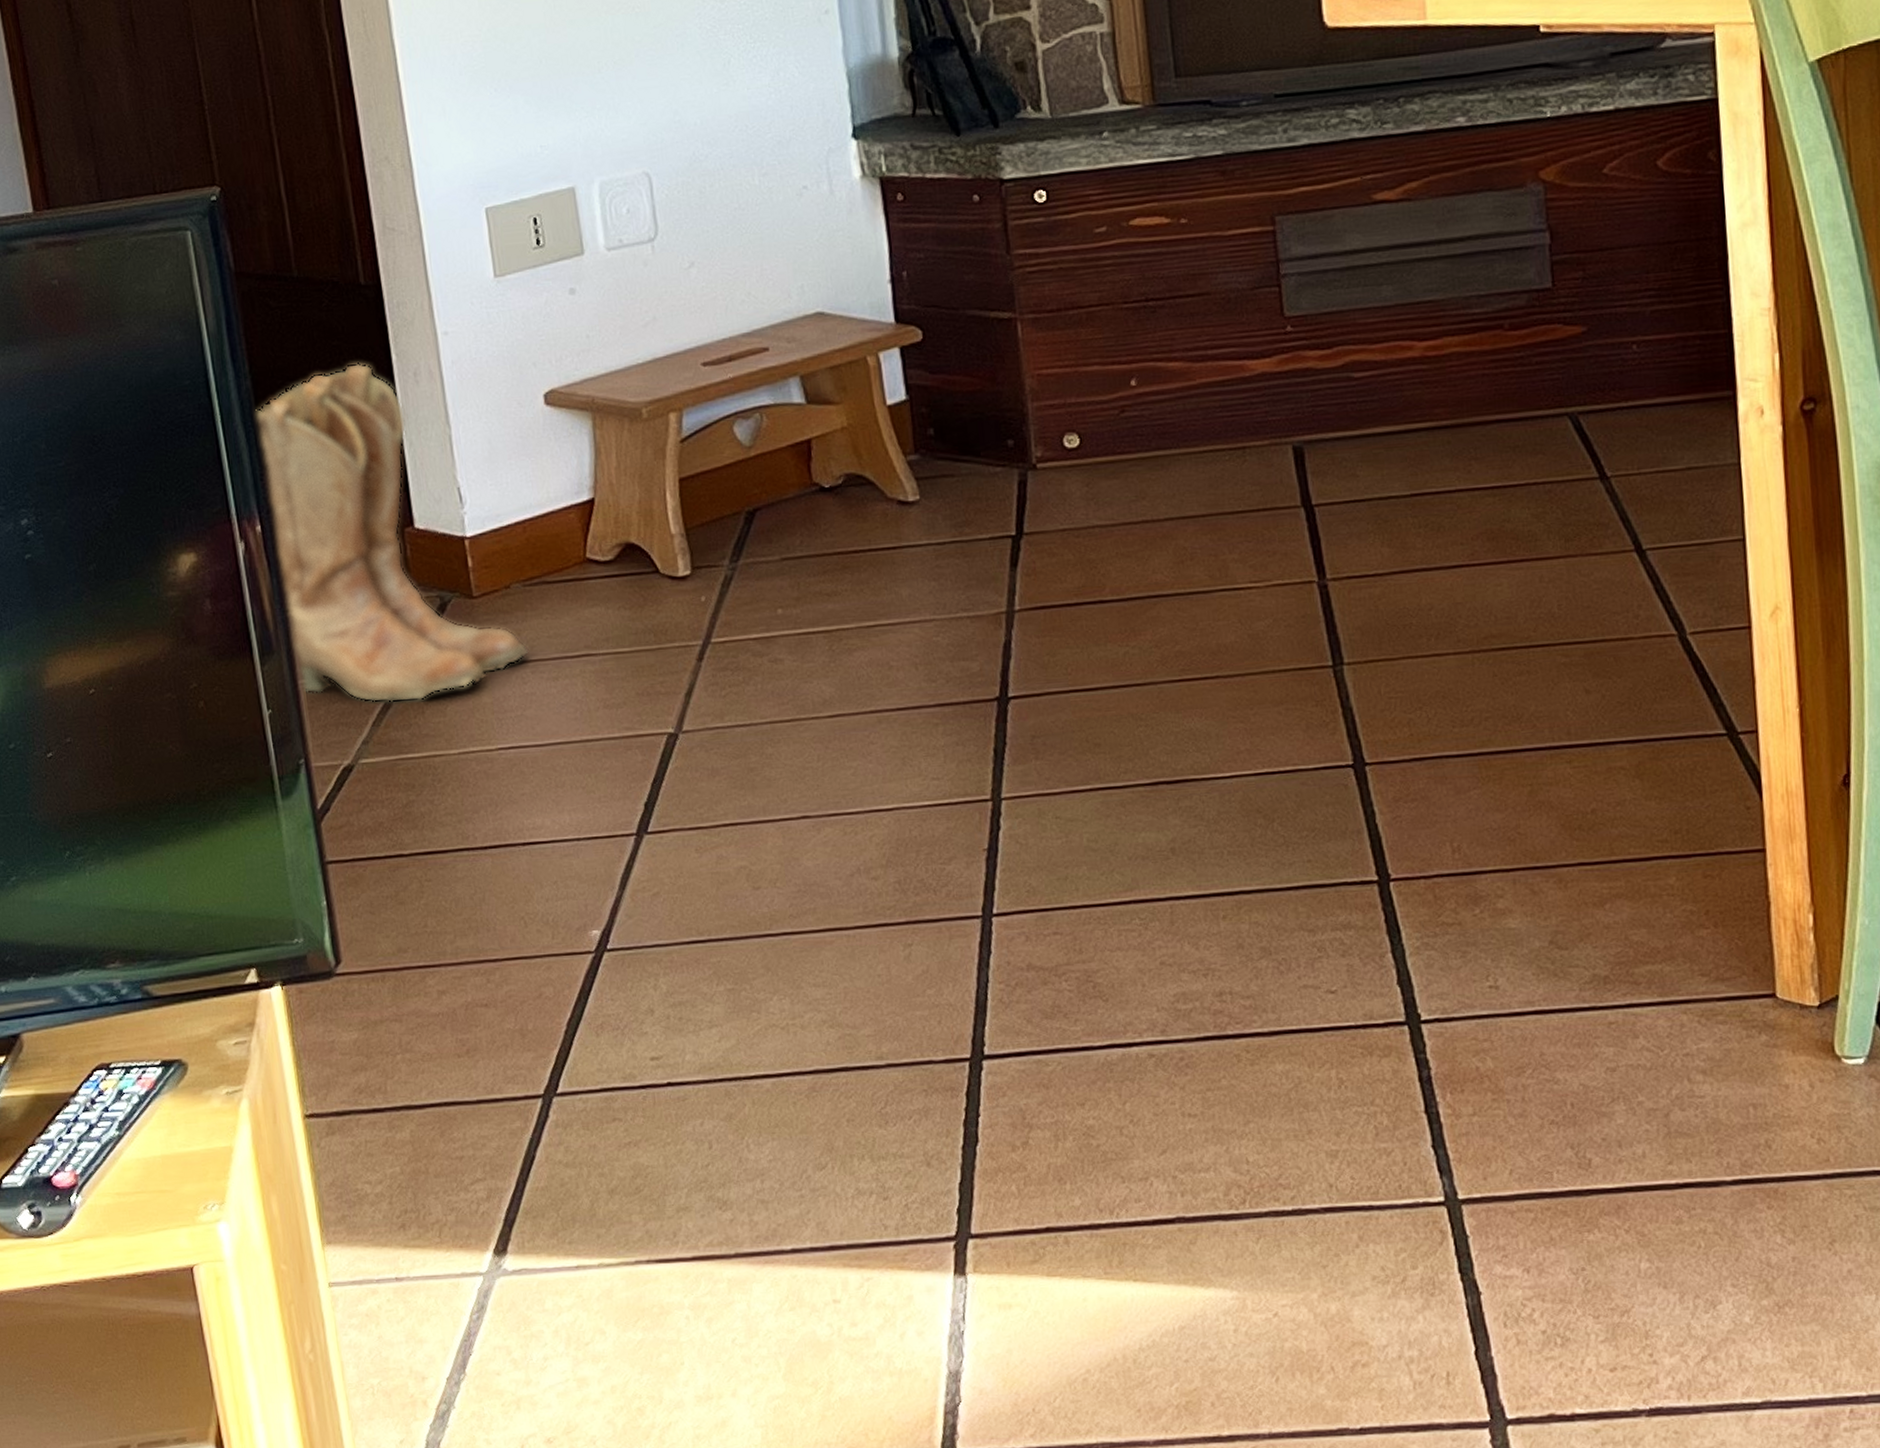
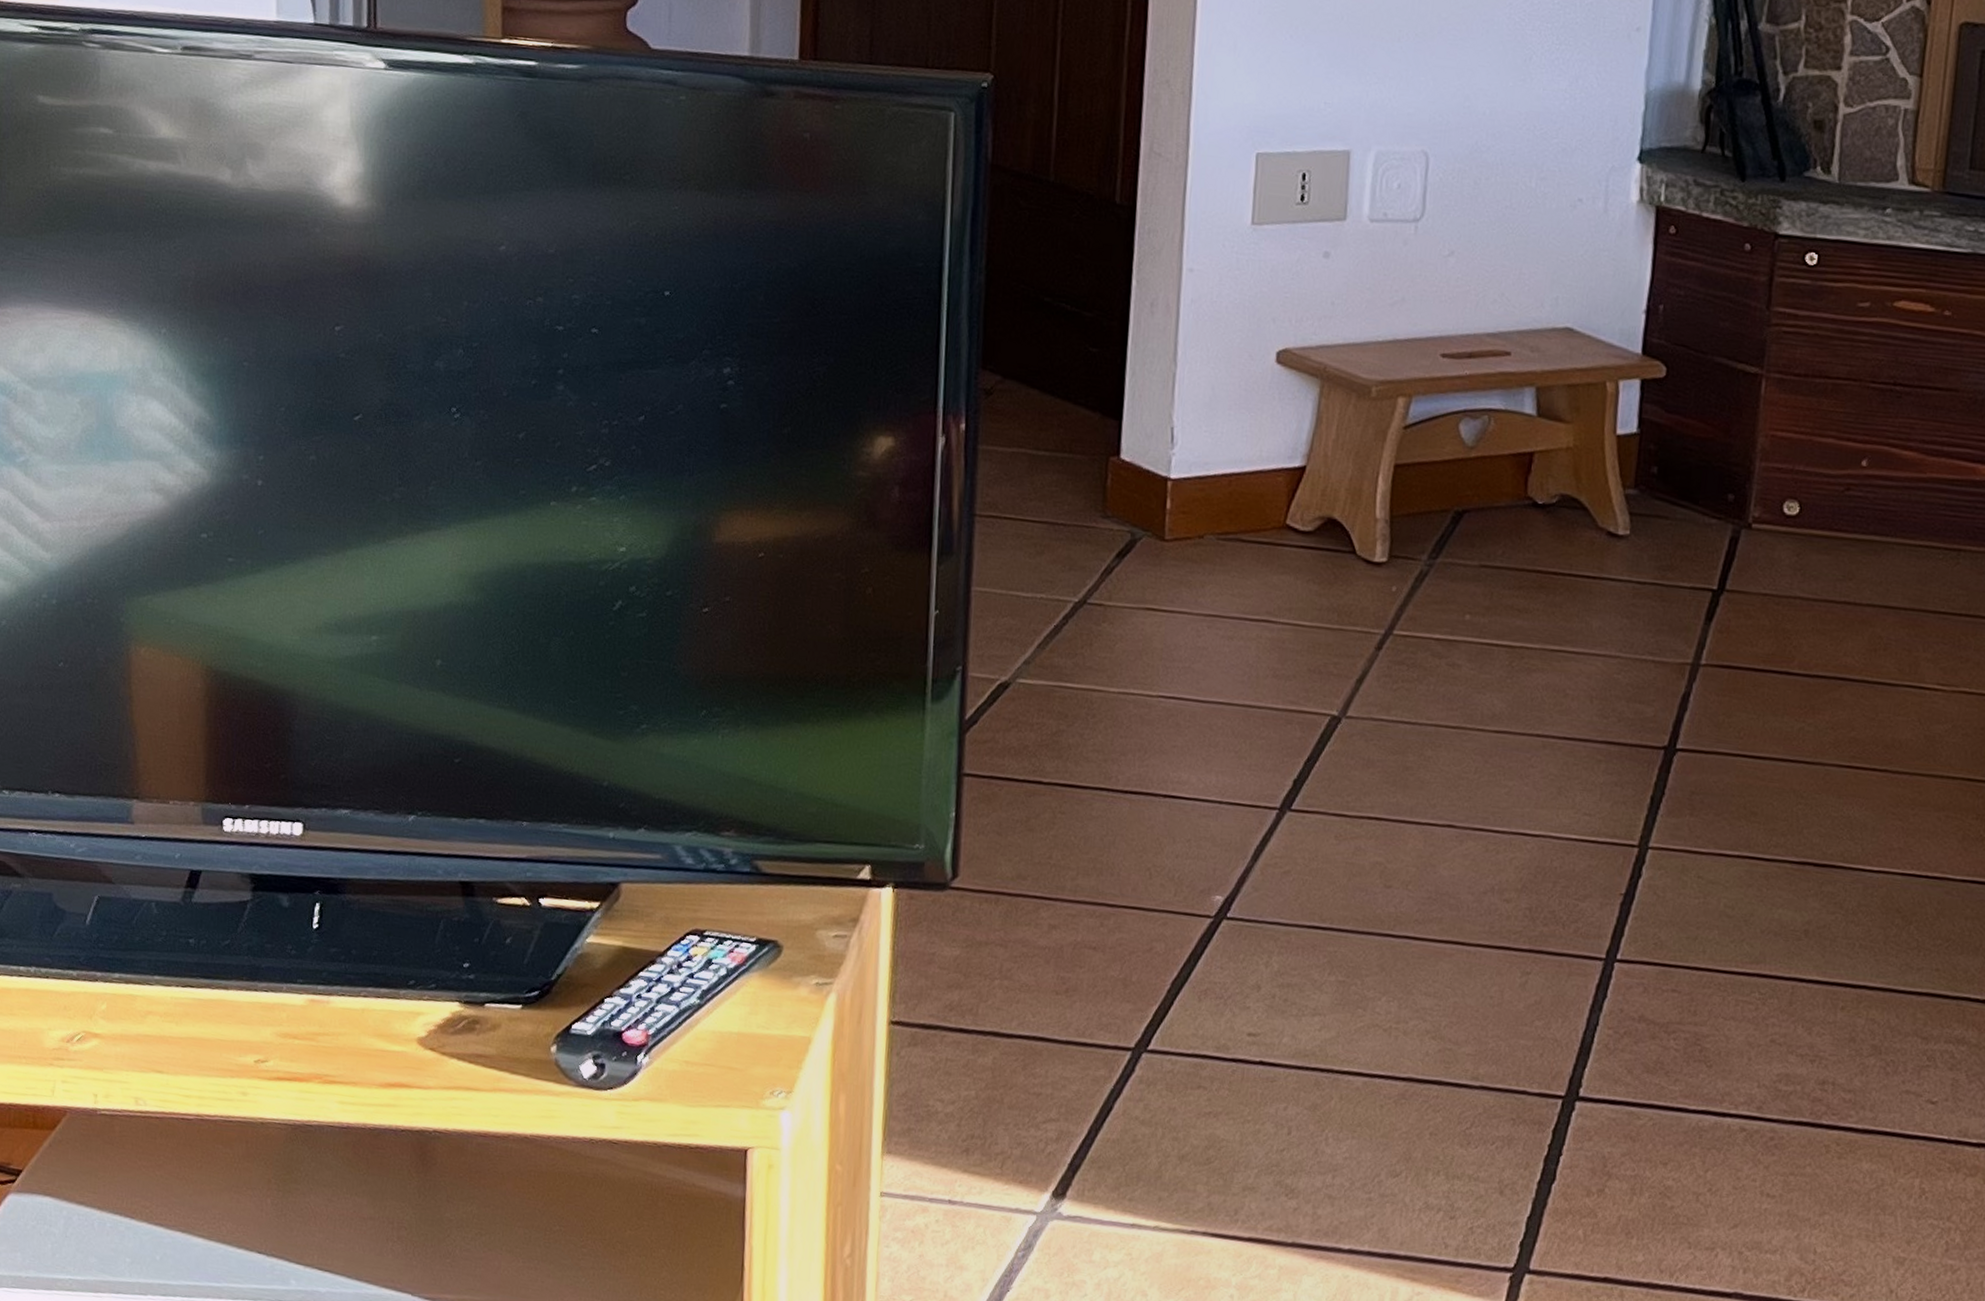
boots: present [255,362,529,703] -> none [974,280,1210,633]

